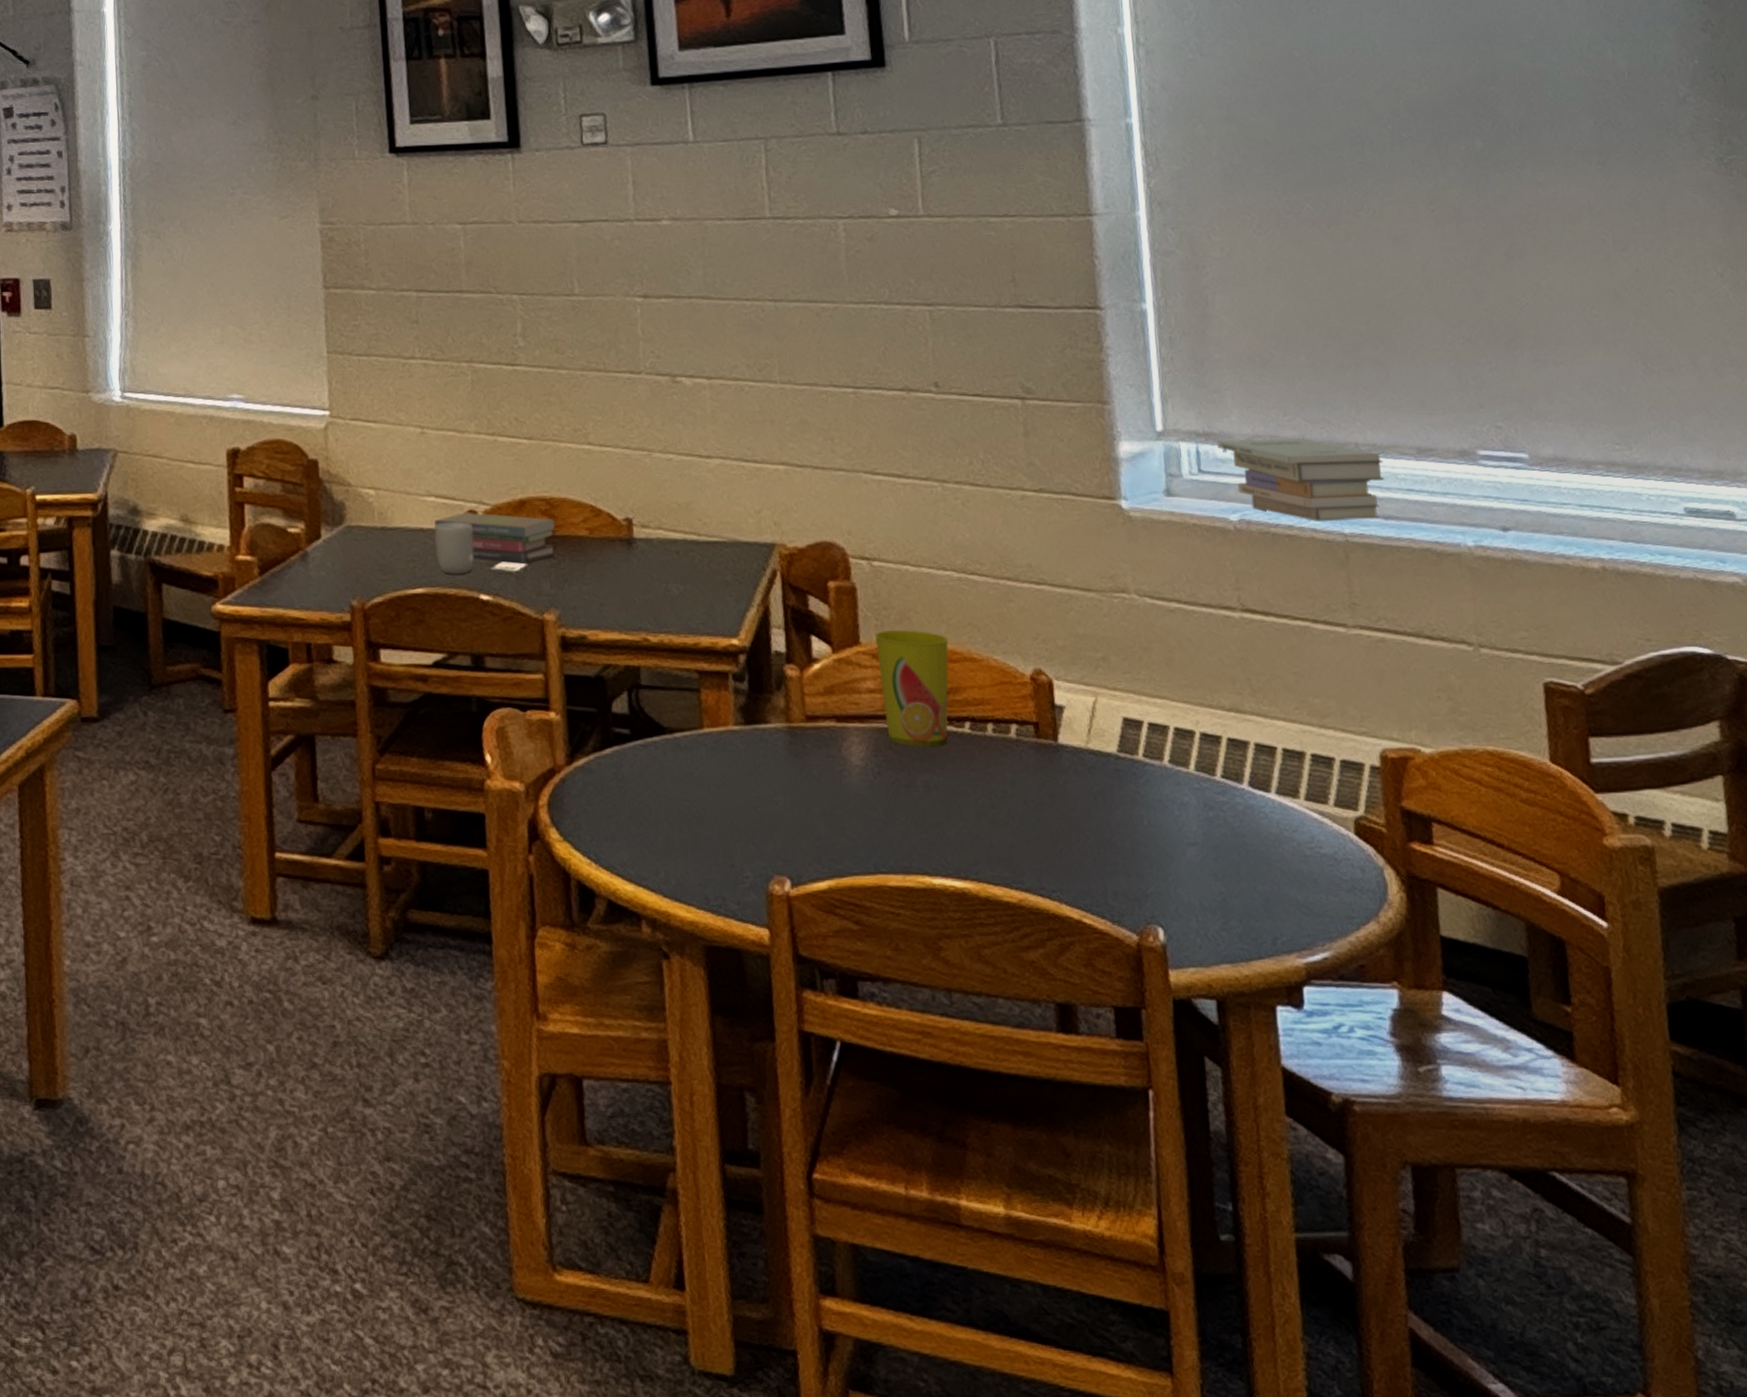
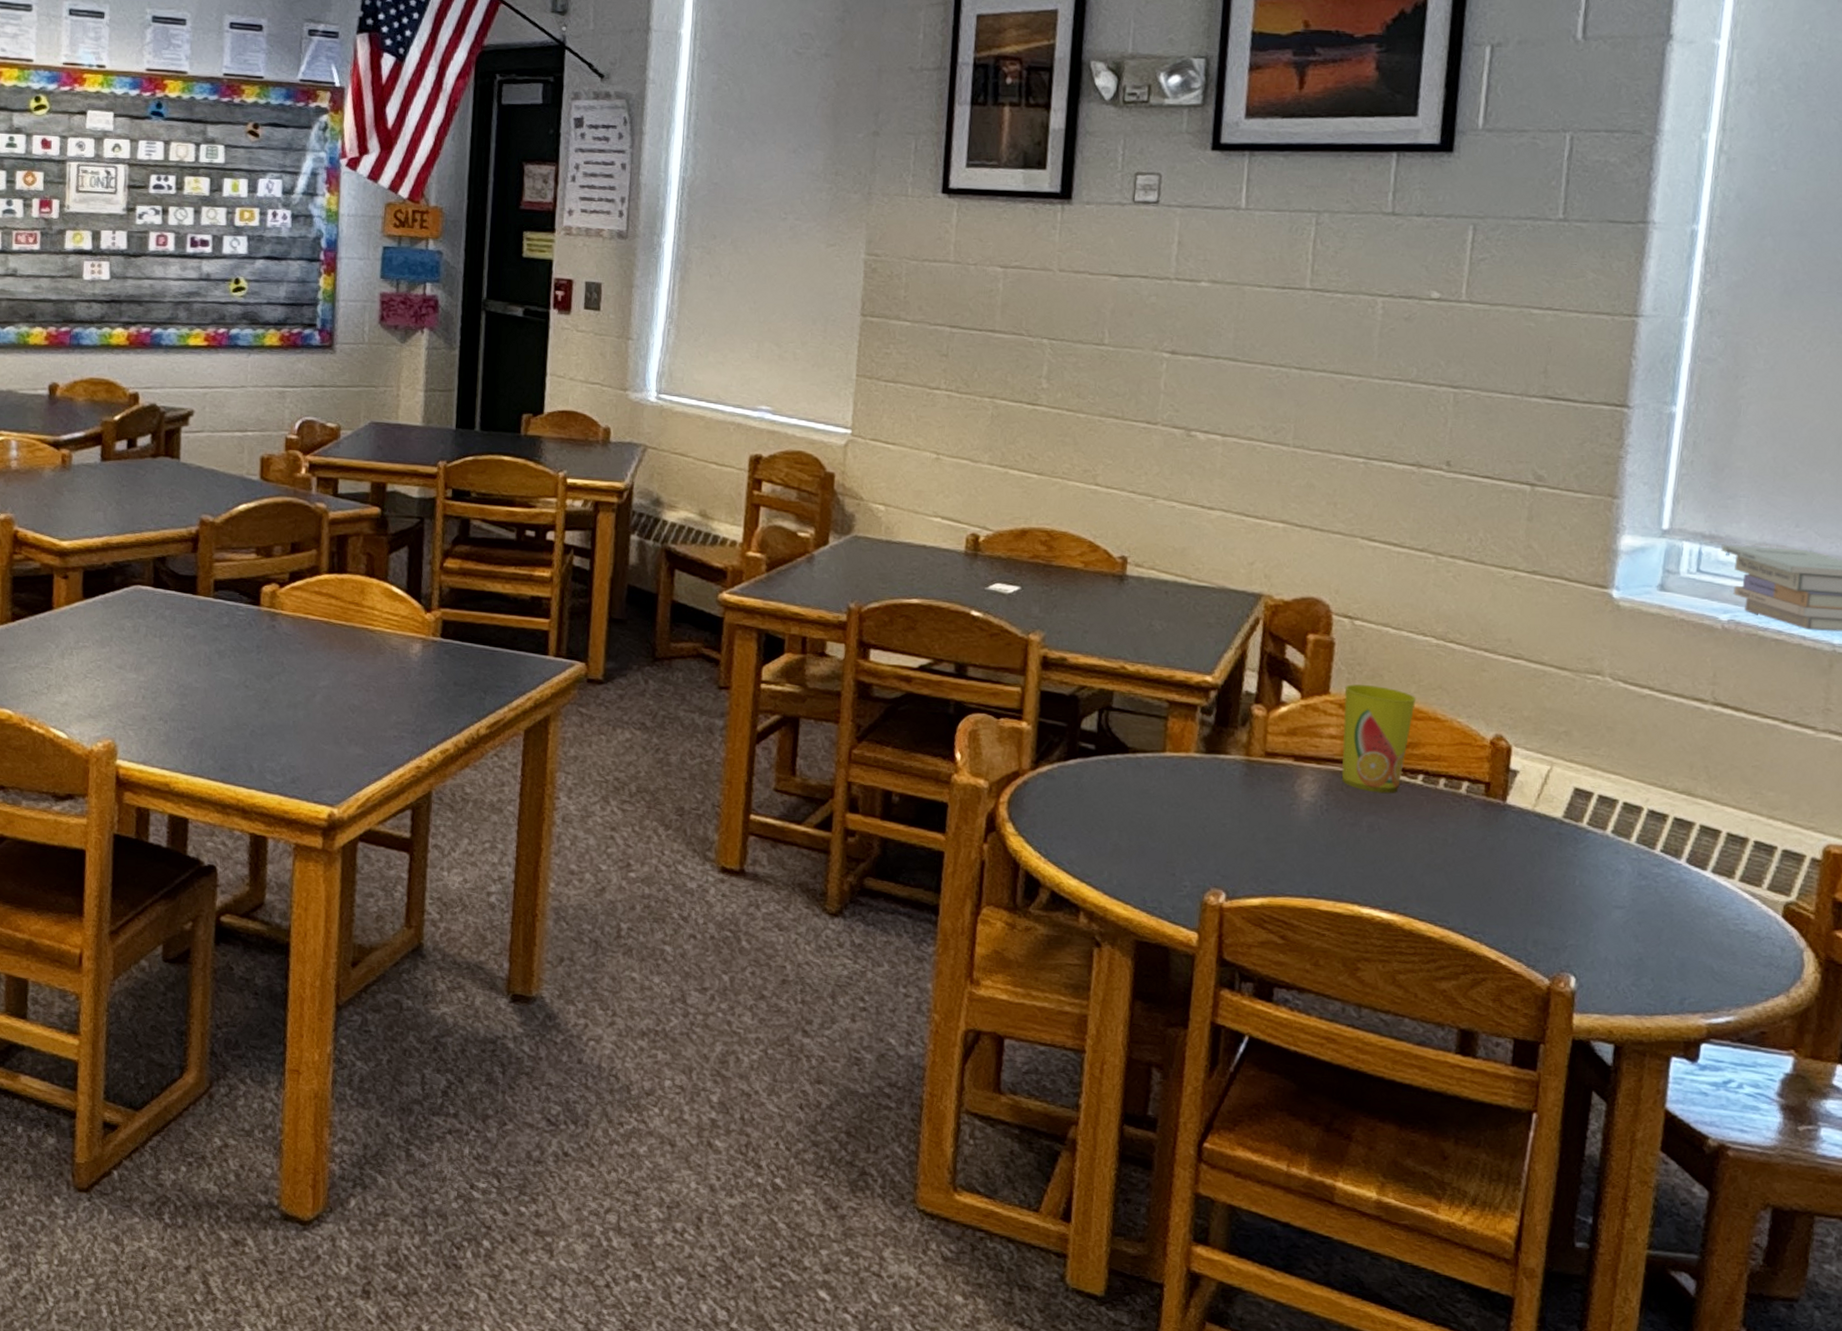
books: present [434,512,555,565] -> none [937,535,1052,589]
cup: present [434,522,475,575] -> none [935,542,973,591]

